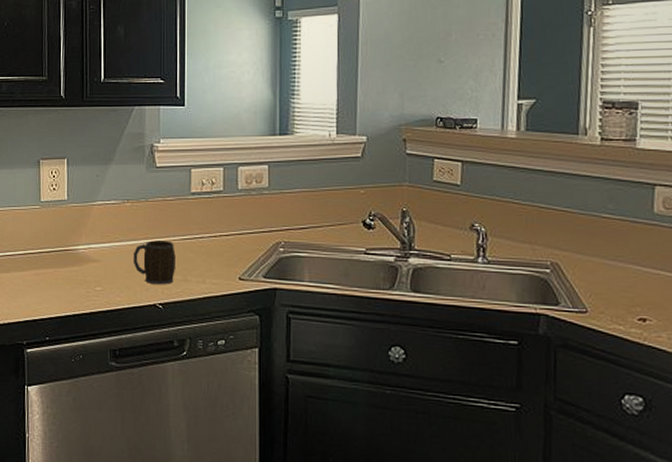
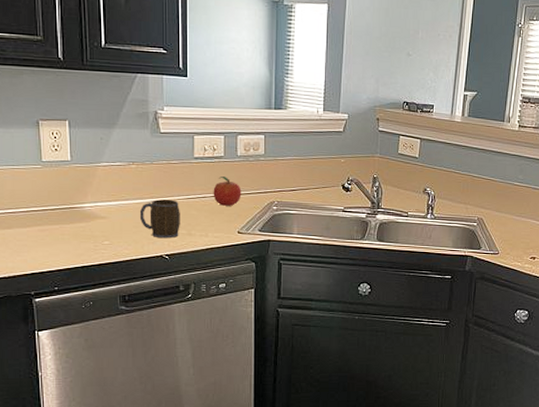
fruit: none [211,214,243,248] -> present [213,176,242,206]

